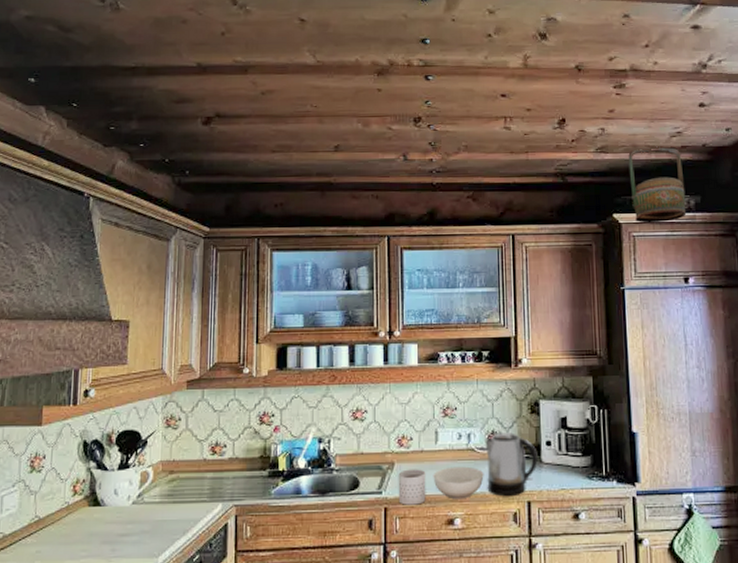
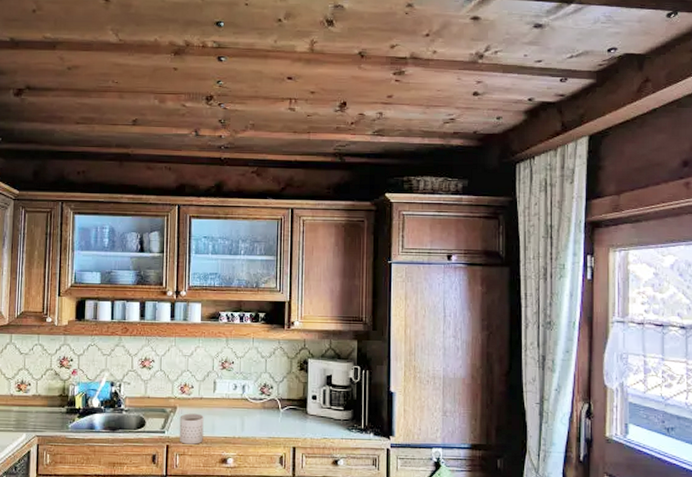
bowl: present [433,466,484,500] -> none [210,413,256,442]
kettle: present [485,432,538,496] -> none [257,386,304,441]
decorative basket: present [628,146,687,223] -> none [403,131,454,204]

